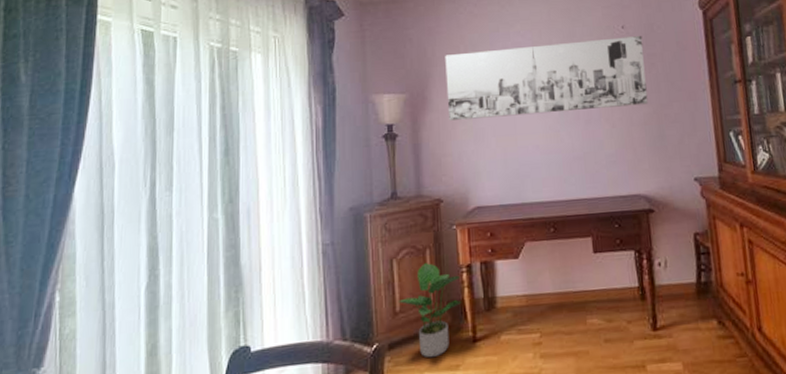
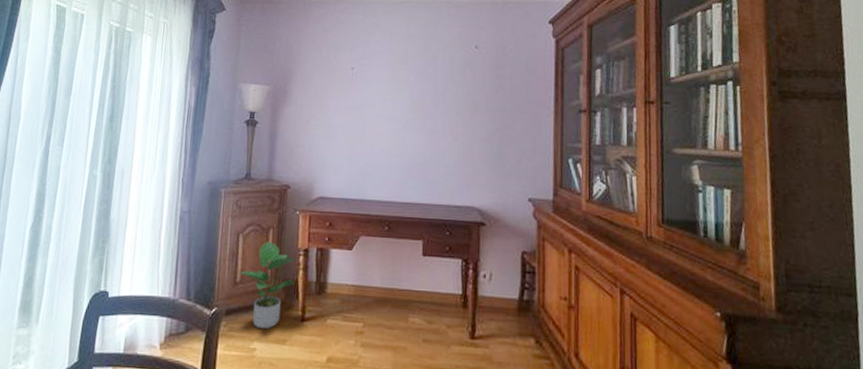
wall art: present [445,36,648,120] -> none [305,55,494,123]

